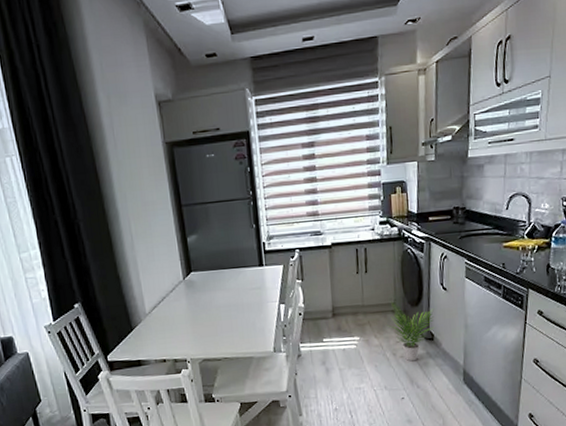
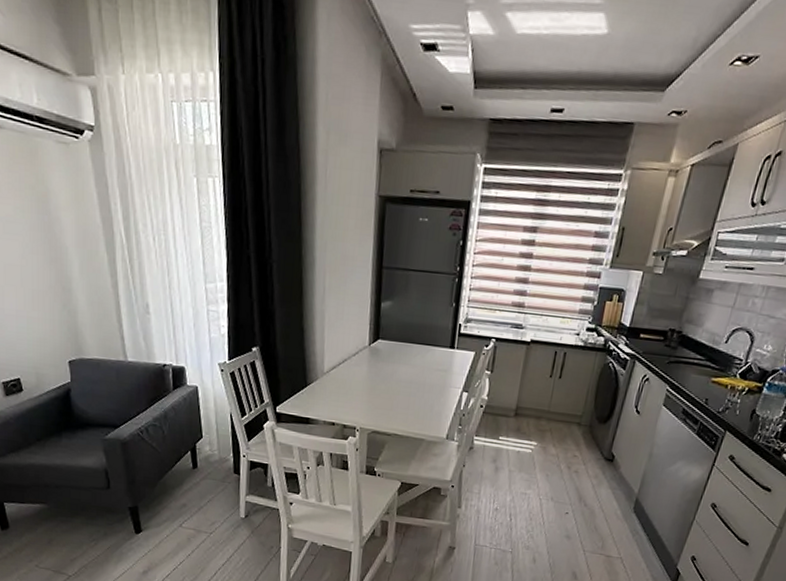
potted plant: present [386,301,435,362] -> none [568,413,623,479]

